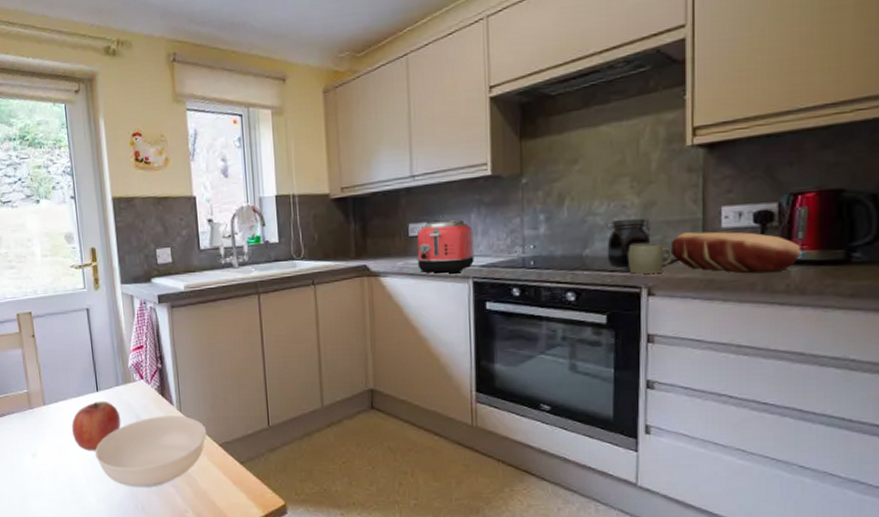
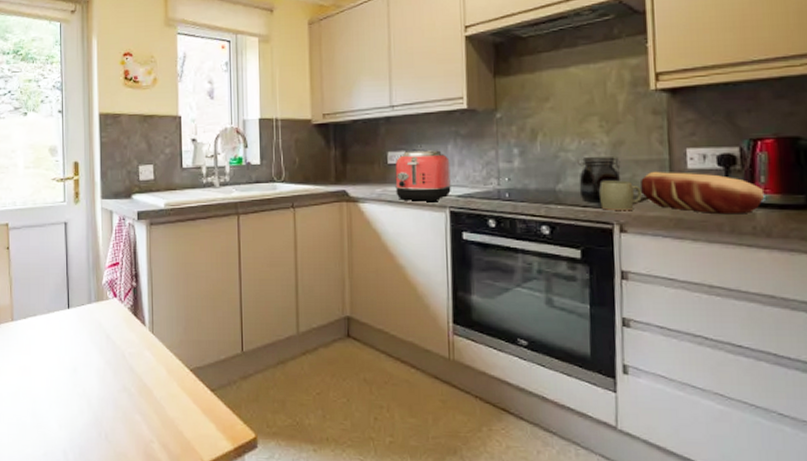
fruit: present [71,401,121,451] -> none [38,318,91,372]
bowl: present [94,415,207,487] -> none [60,337,179,414]

